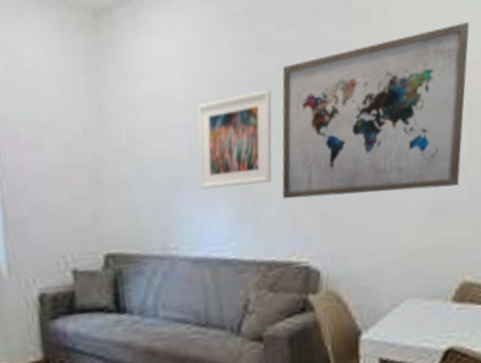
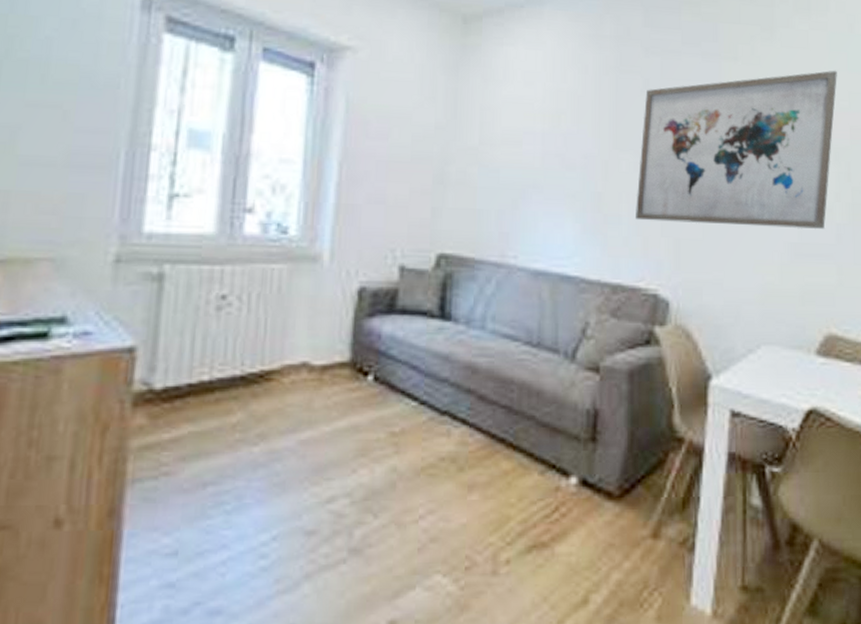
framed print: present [197,90,273,190] -> none [549,109,632,201]

